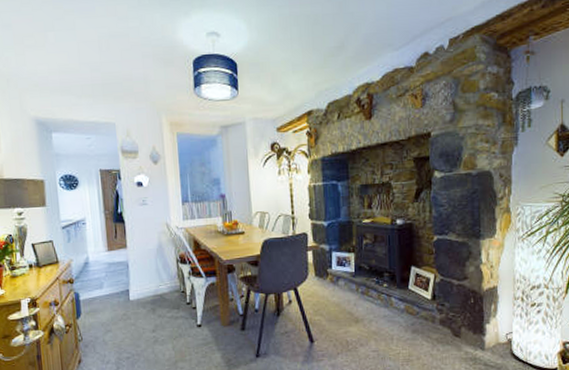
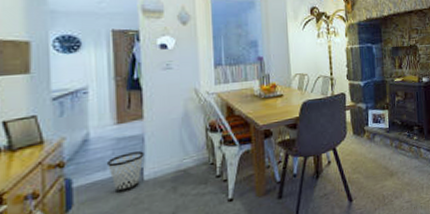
wastebasket: none [103,275,129,309] -> present [107,151,145,193]

